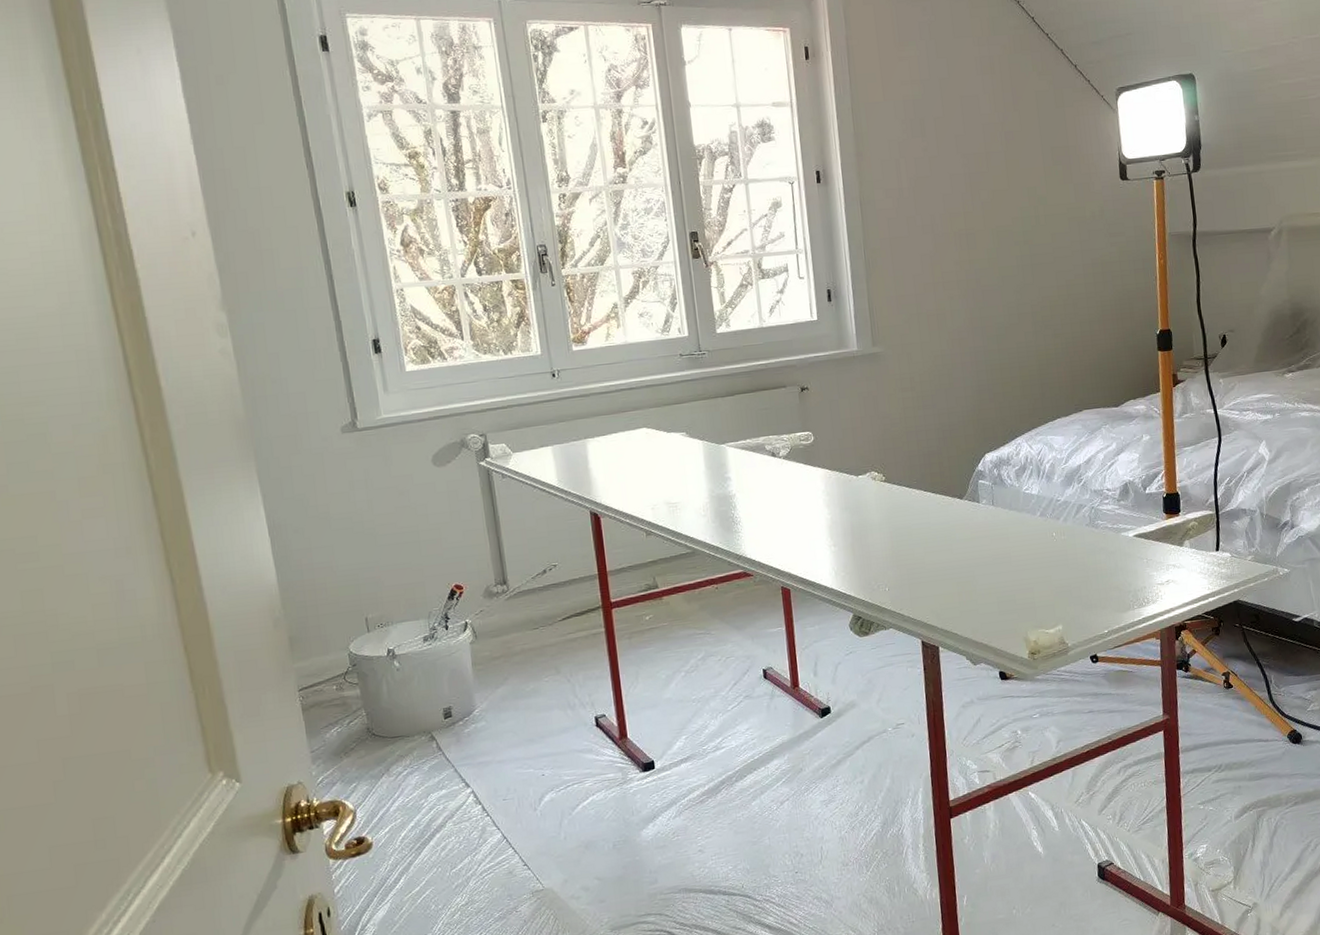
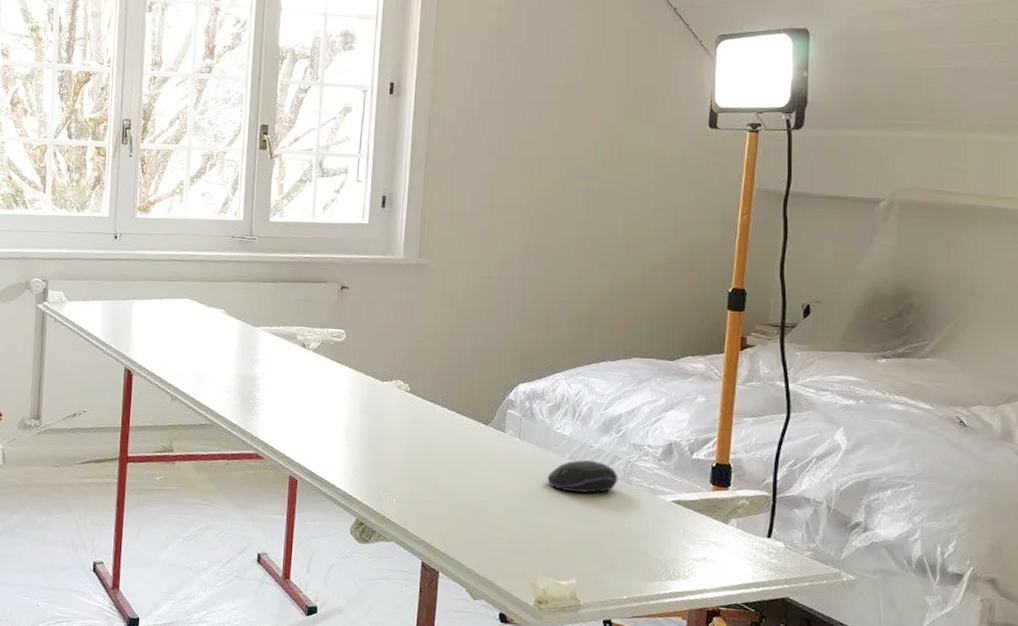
computer mouse: none [1023,513,1086,547] -> present [547,460,618,493]

